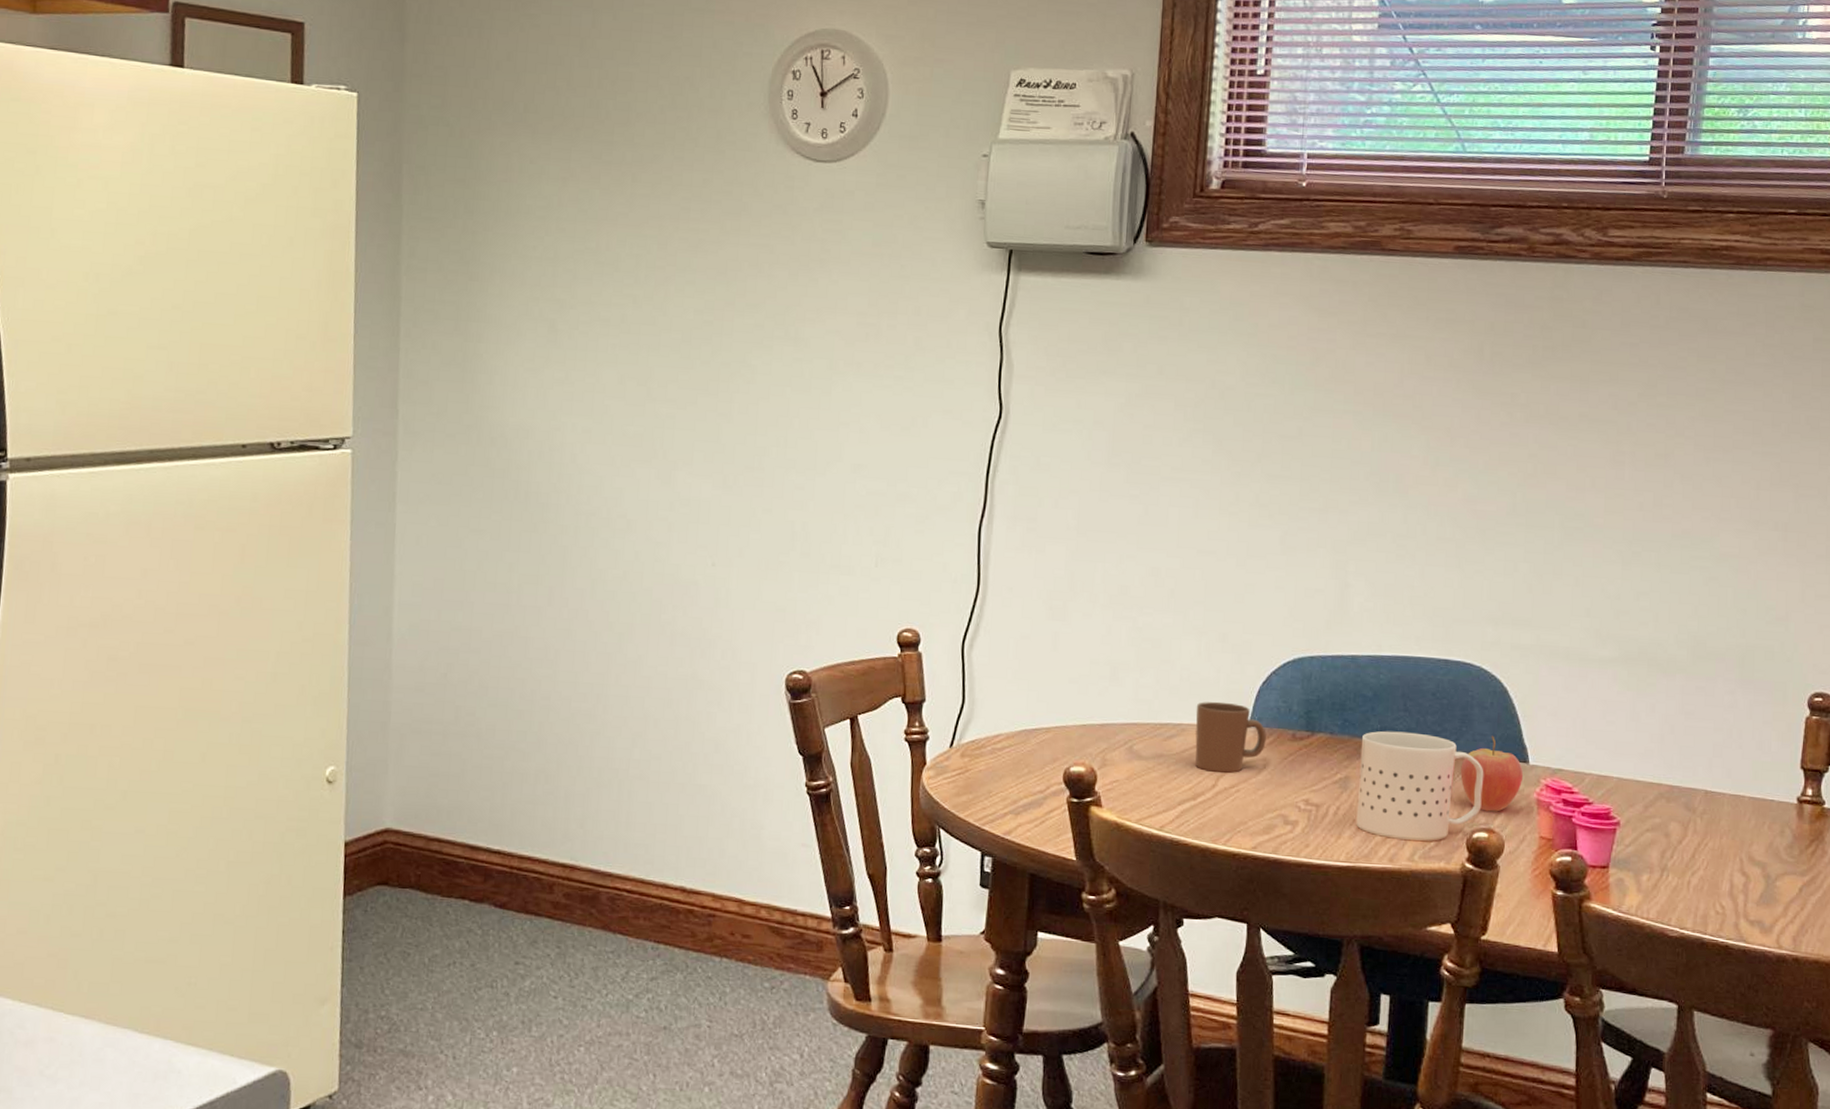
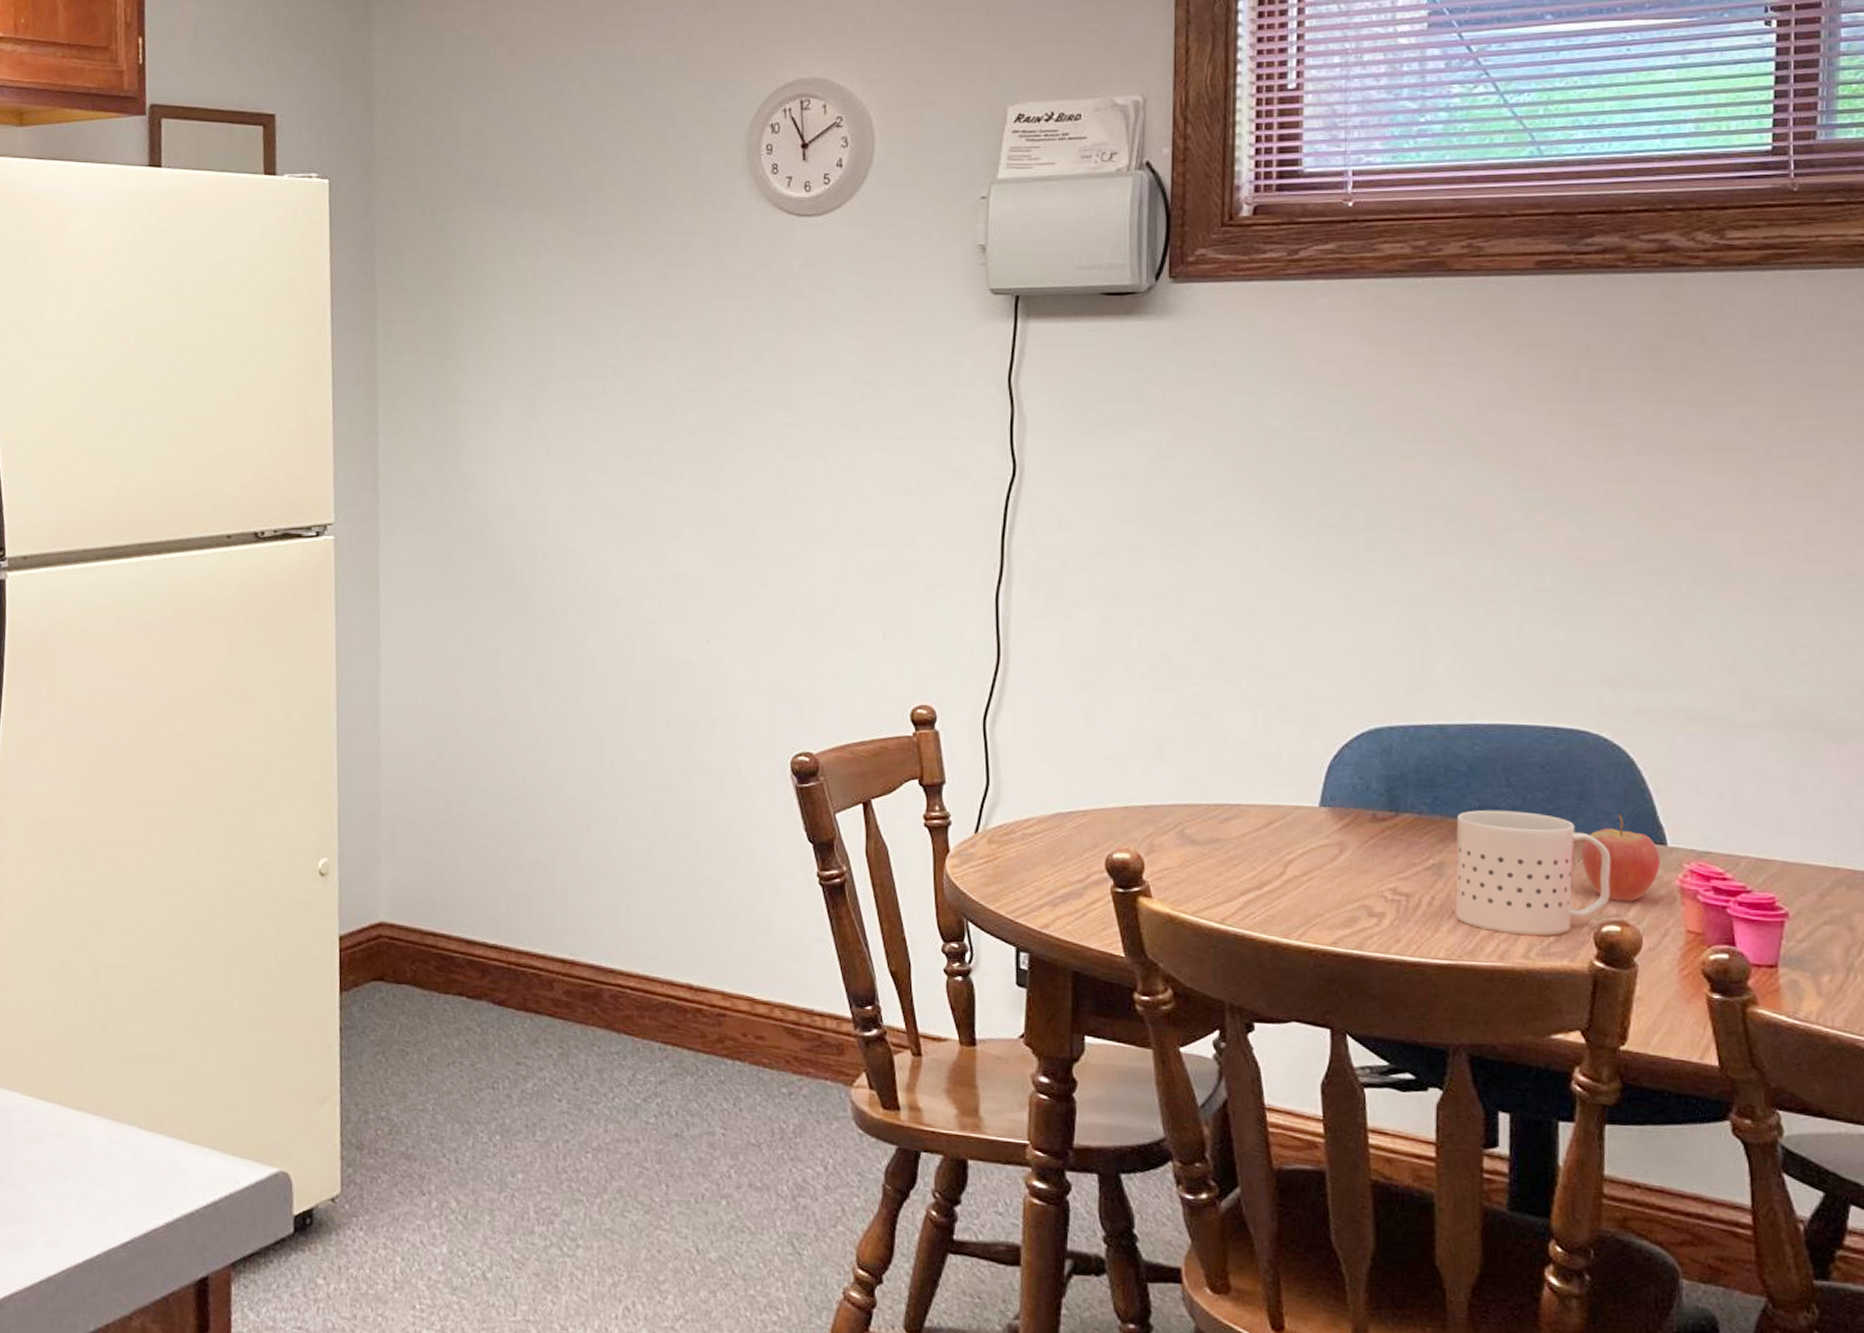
mug: present [1195,701,1266,774] -> none [1256,779,1341,860]

